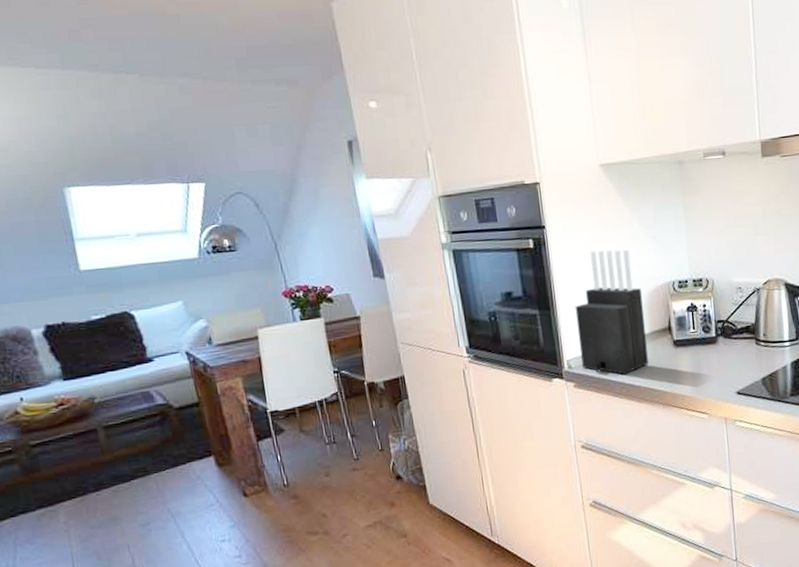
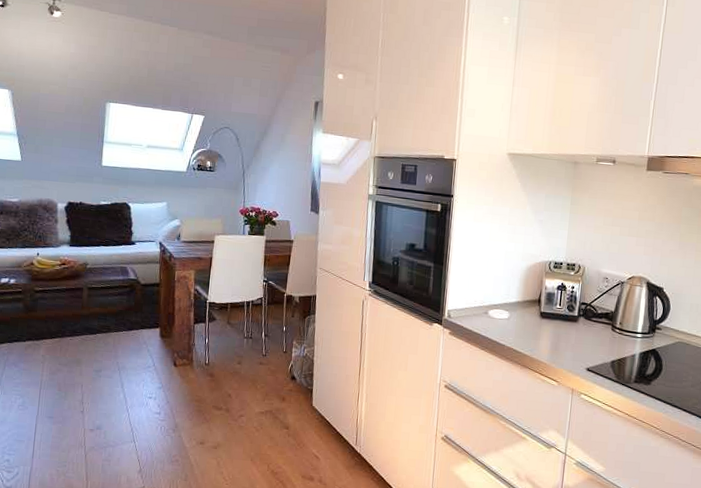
knife block: present [575,249,649,375] -> none [460,223,522,332]

